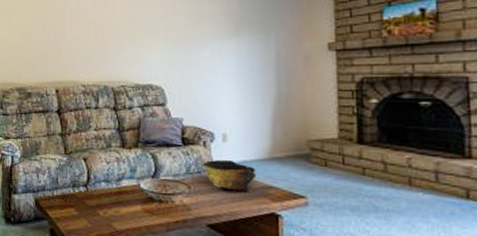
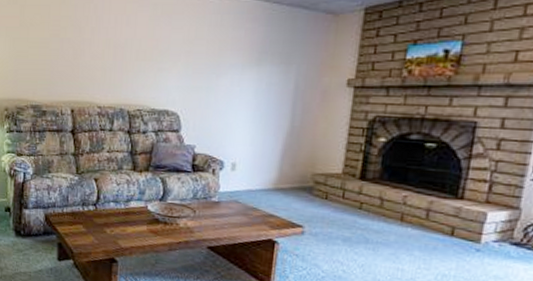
bowl: present [202,159,257,193] -> none [209,187,260,220]

